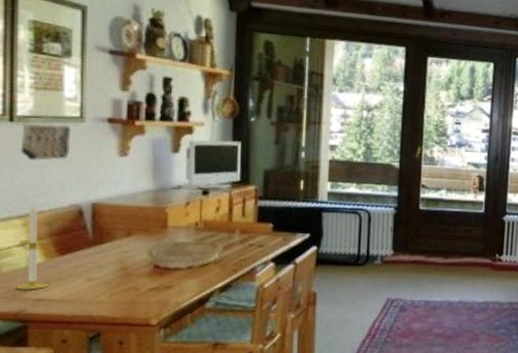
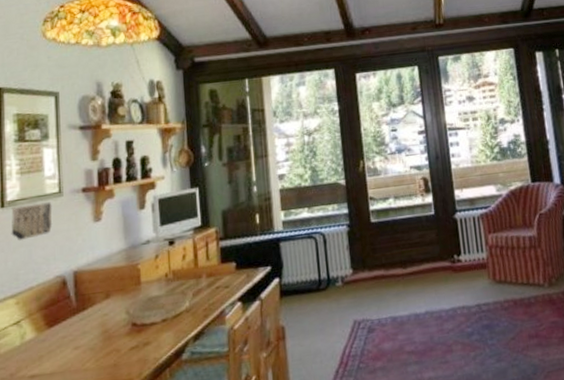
candle: present [16,203,47,290] -> none [12,281,40,369]

